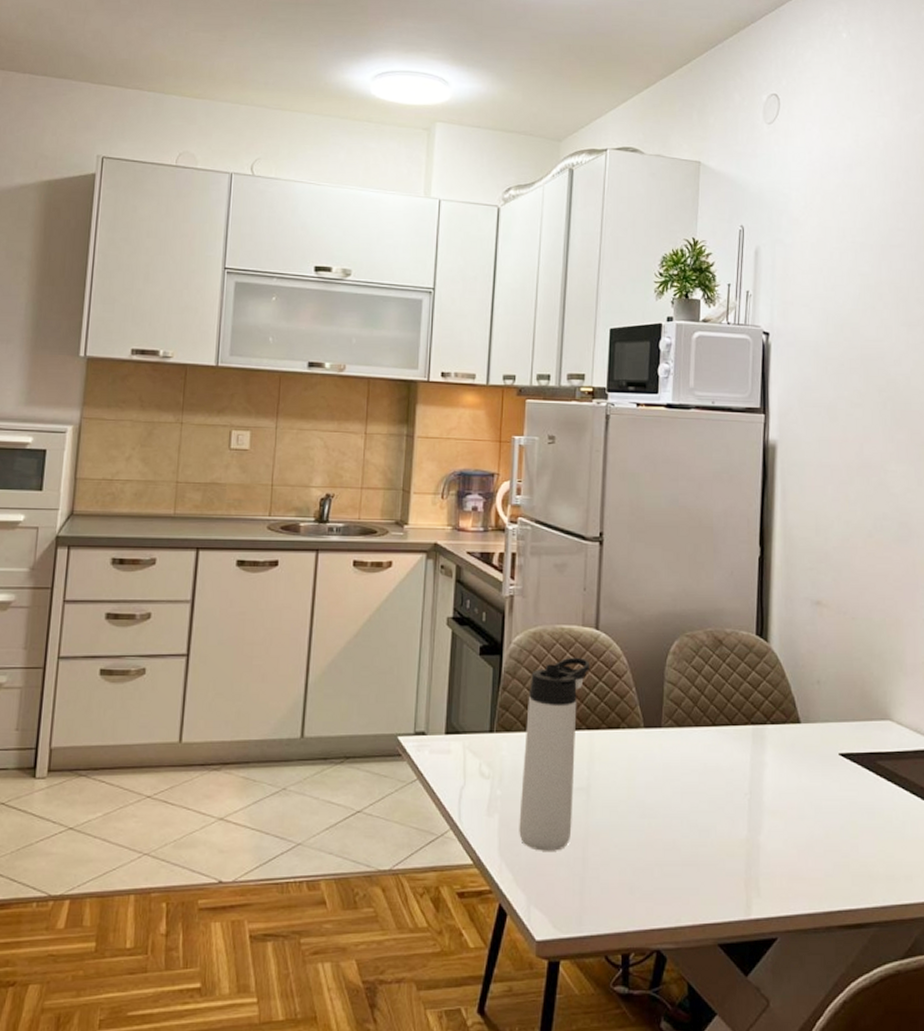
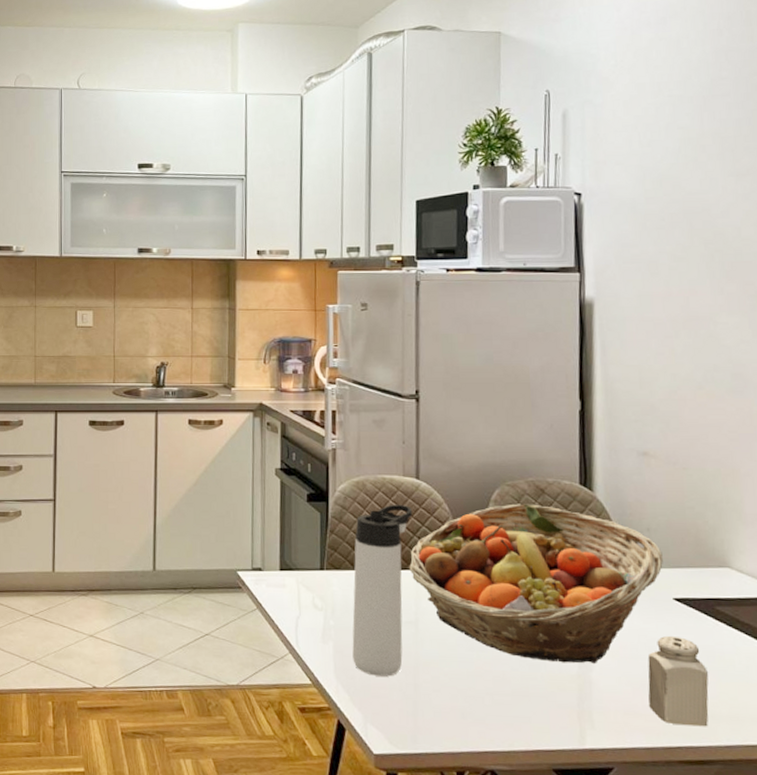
fruit basket: none [584,656,831,827] -> present [409,504,663,663]
salt shaker: none [812,793,868,888] -> present [647,635,709,727]

